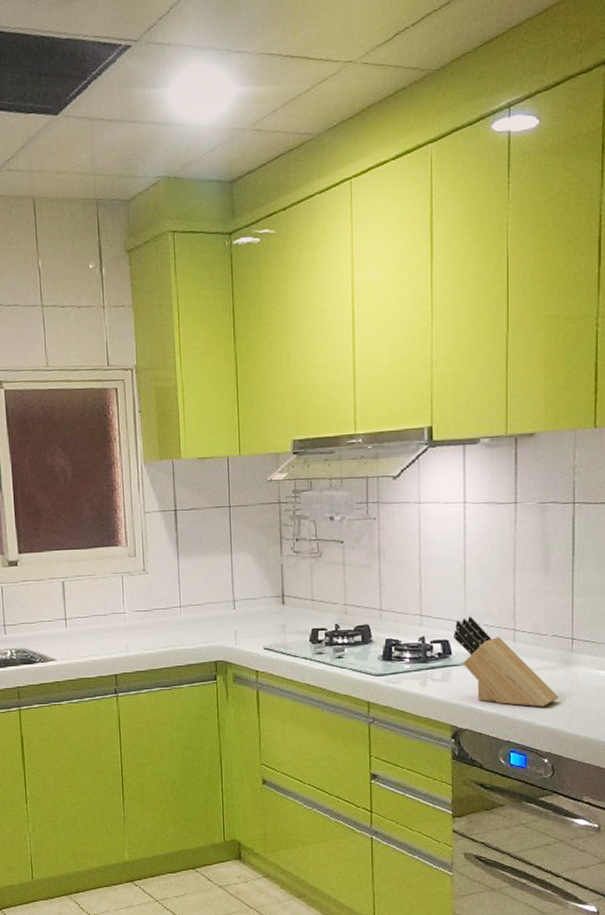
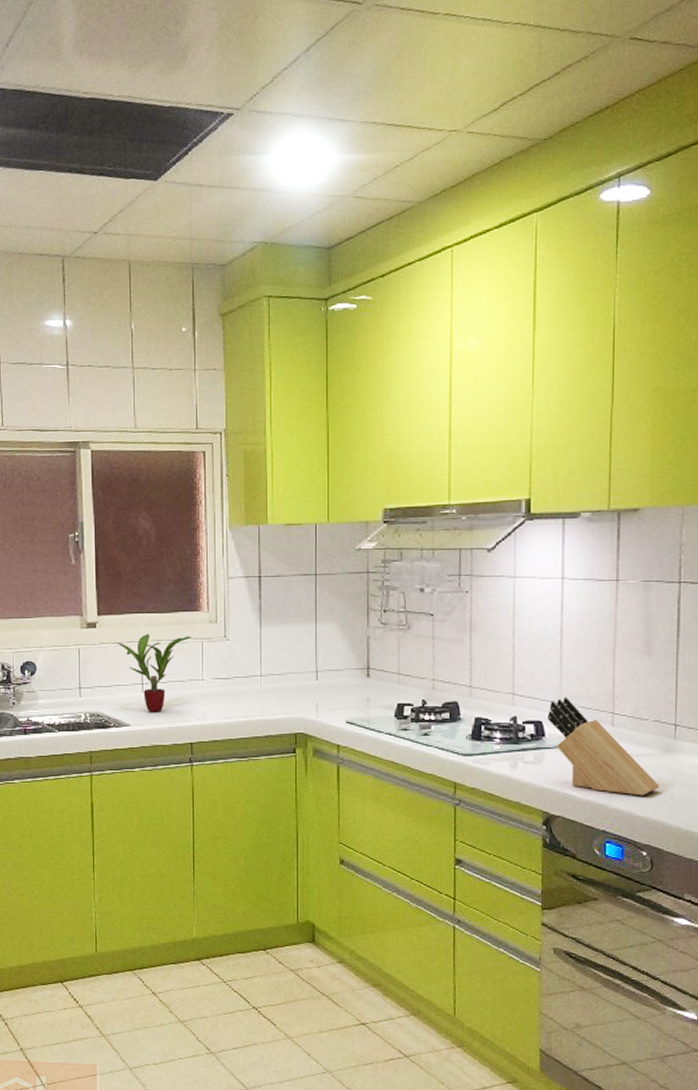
potted plant: none [39,569,112,646] -> present [117,633,192,712]

